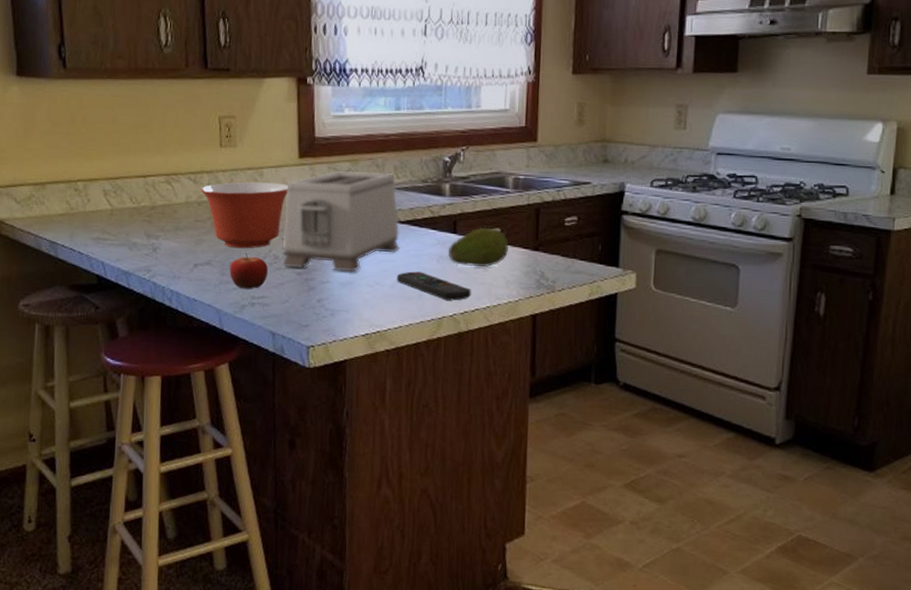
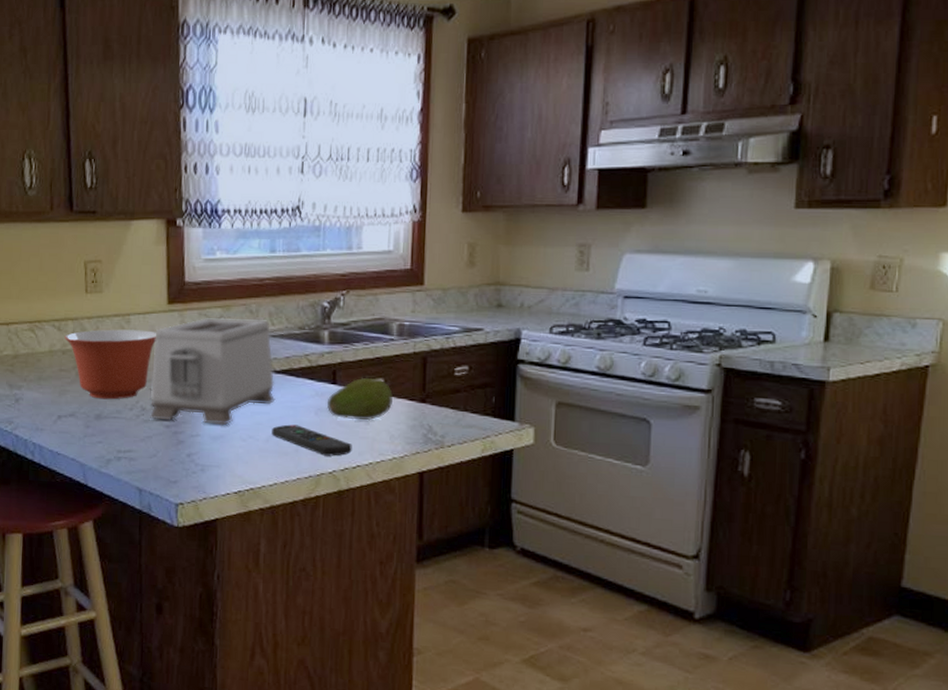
fruit: present [229,252,269,290] -> none [94,403,136,443]

